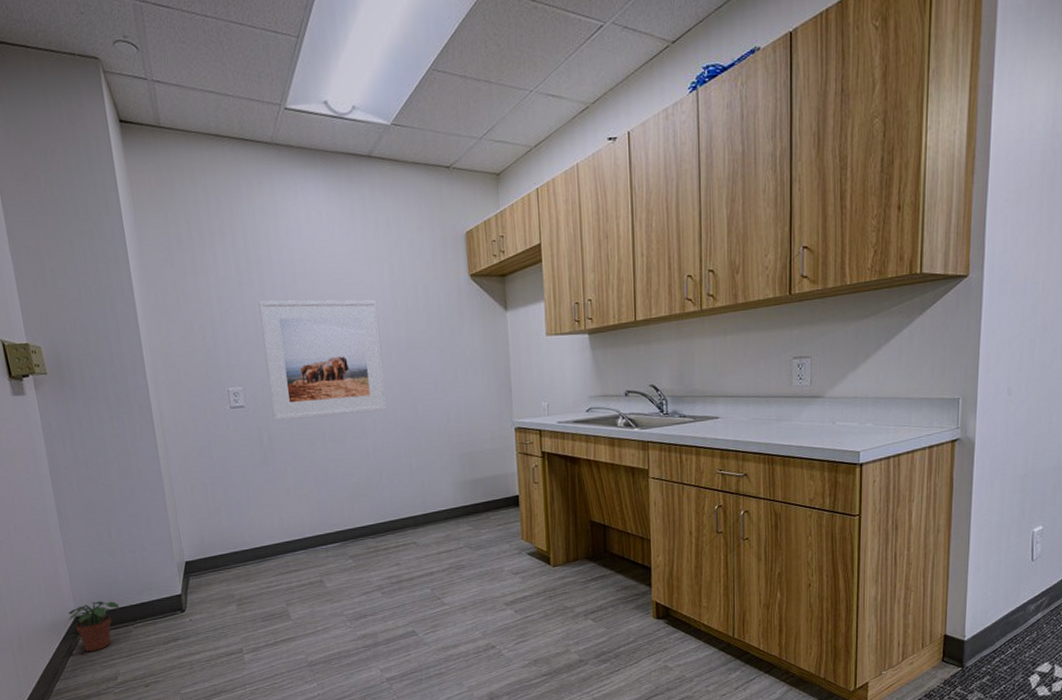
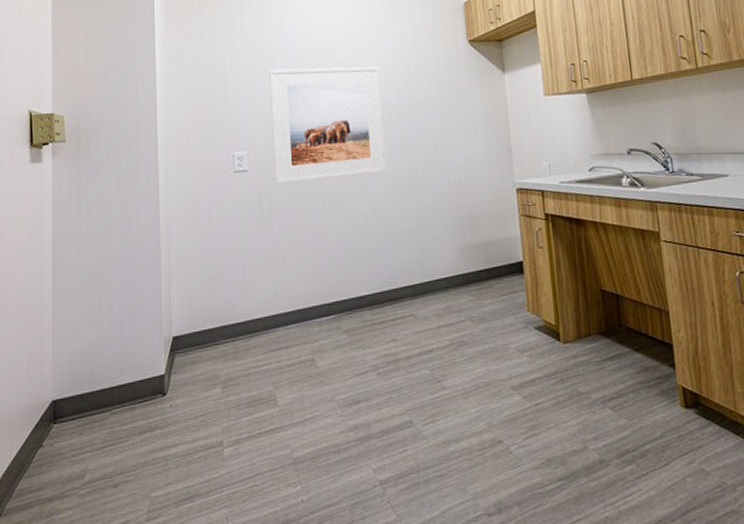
potted plant: present [68,601,120,652] -> none [44,382,99,443]

